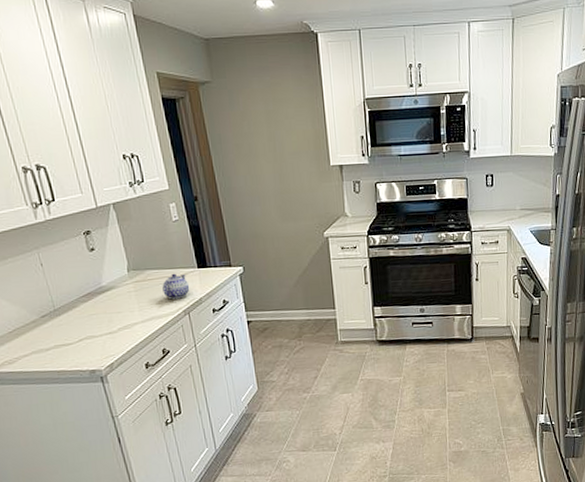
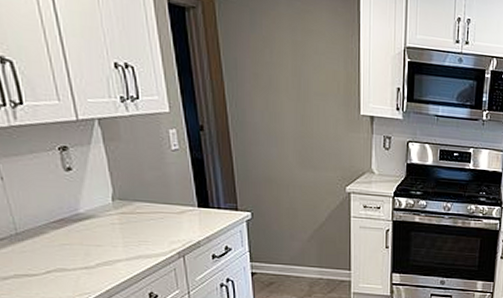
teapot: present [162,273,190,300] -> none [154,209,187,239]

